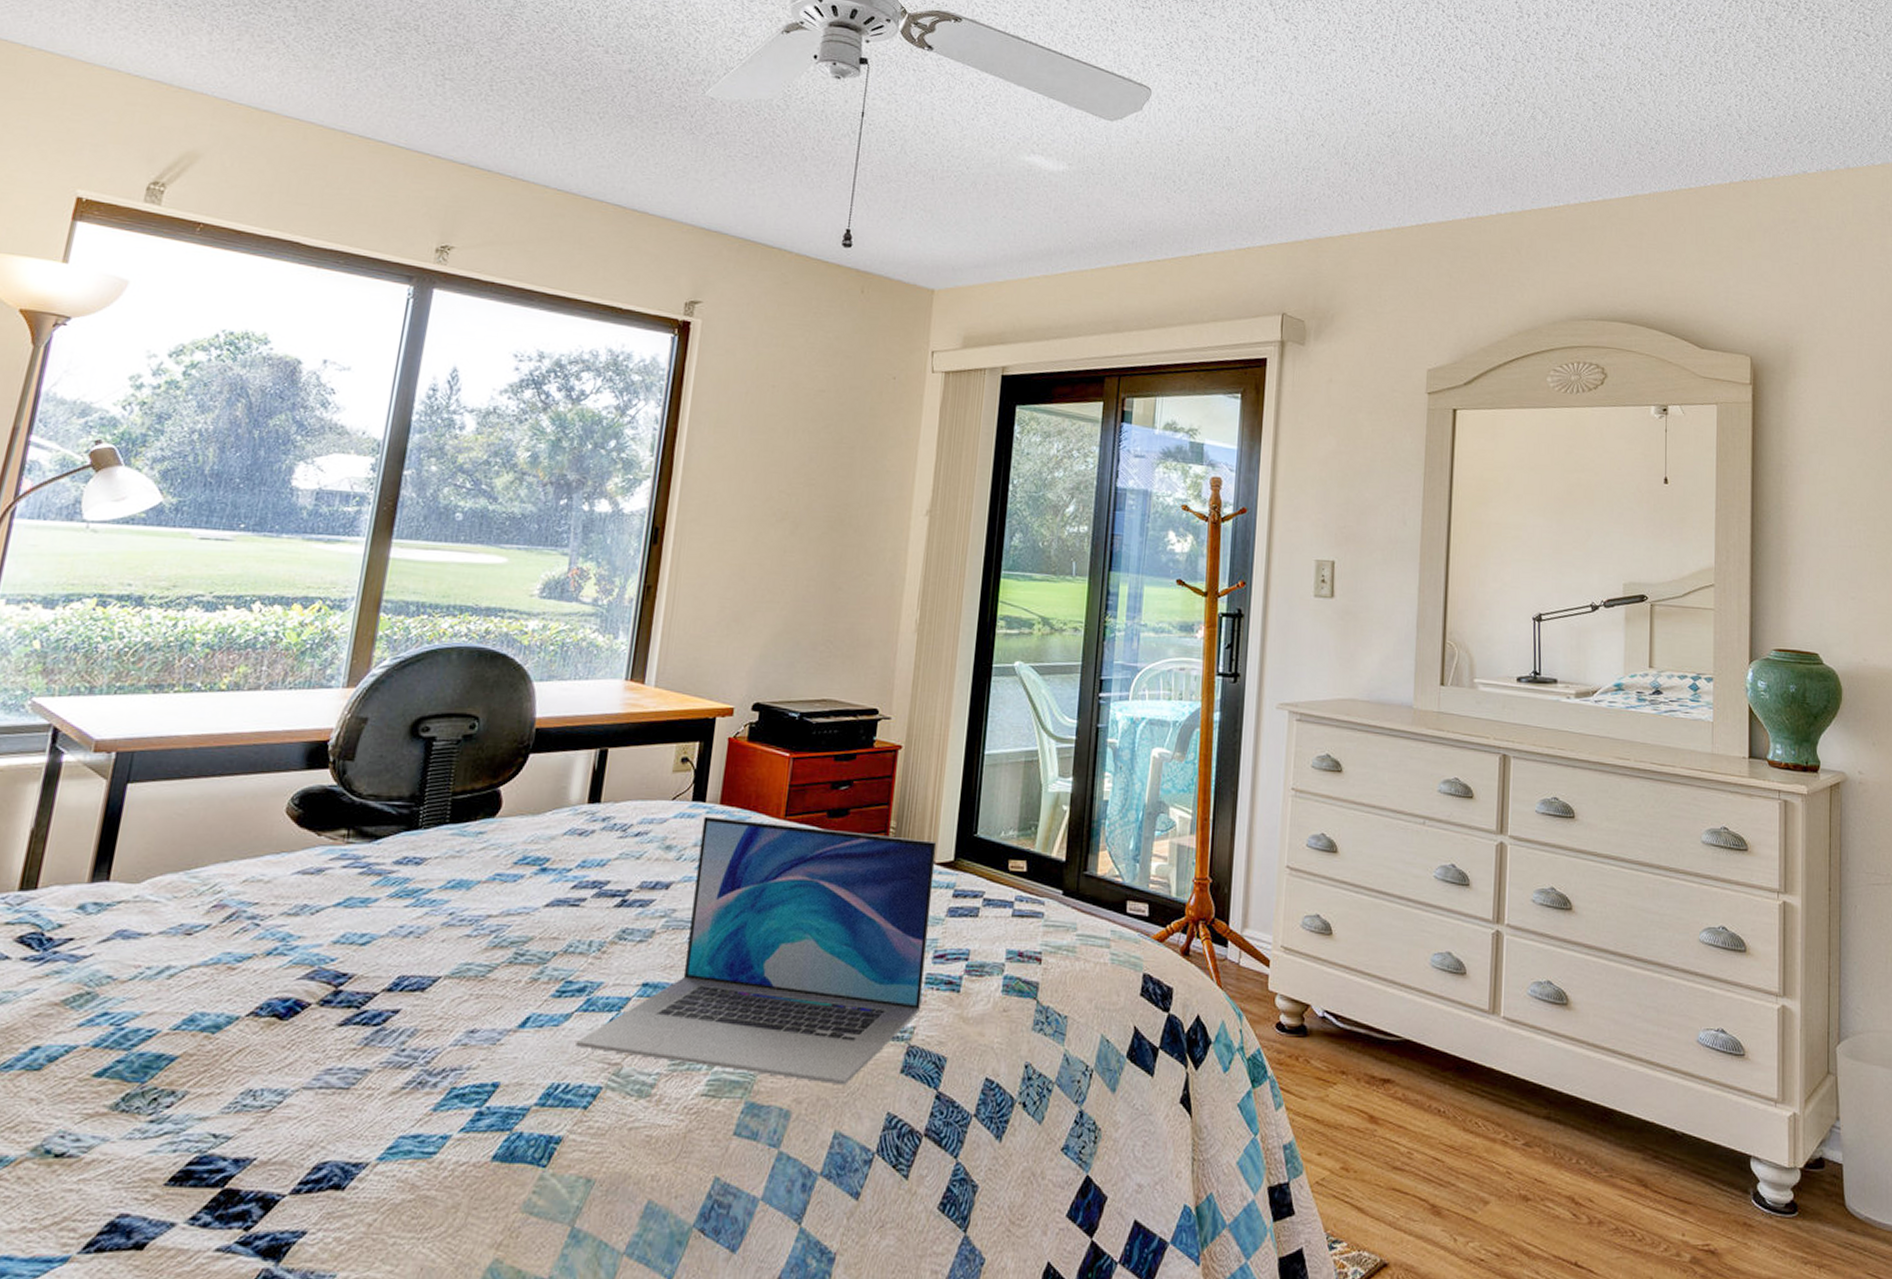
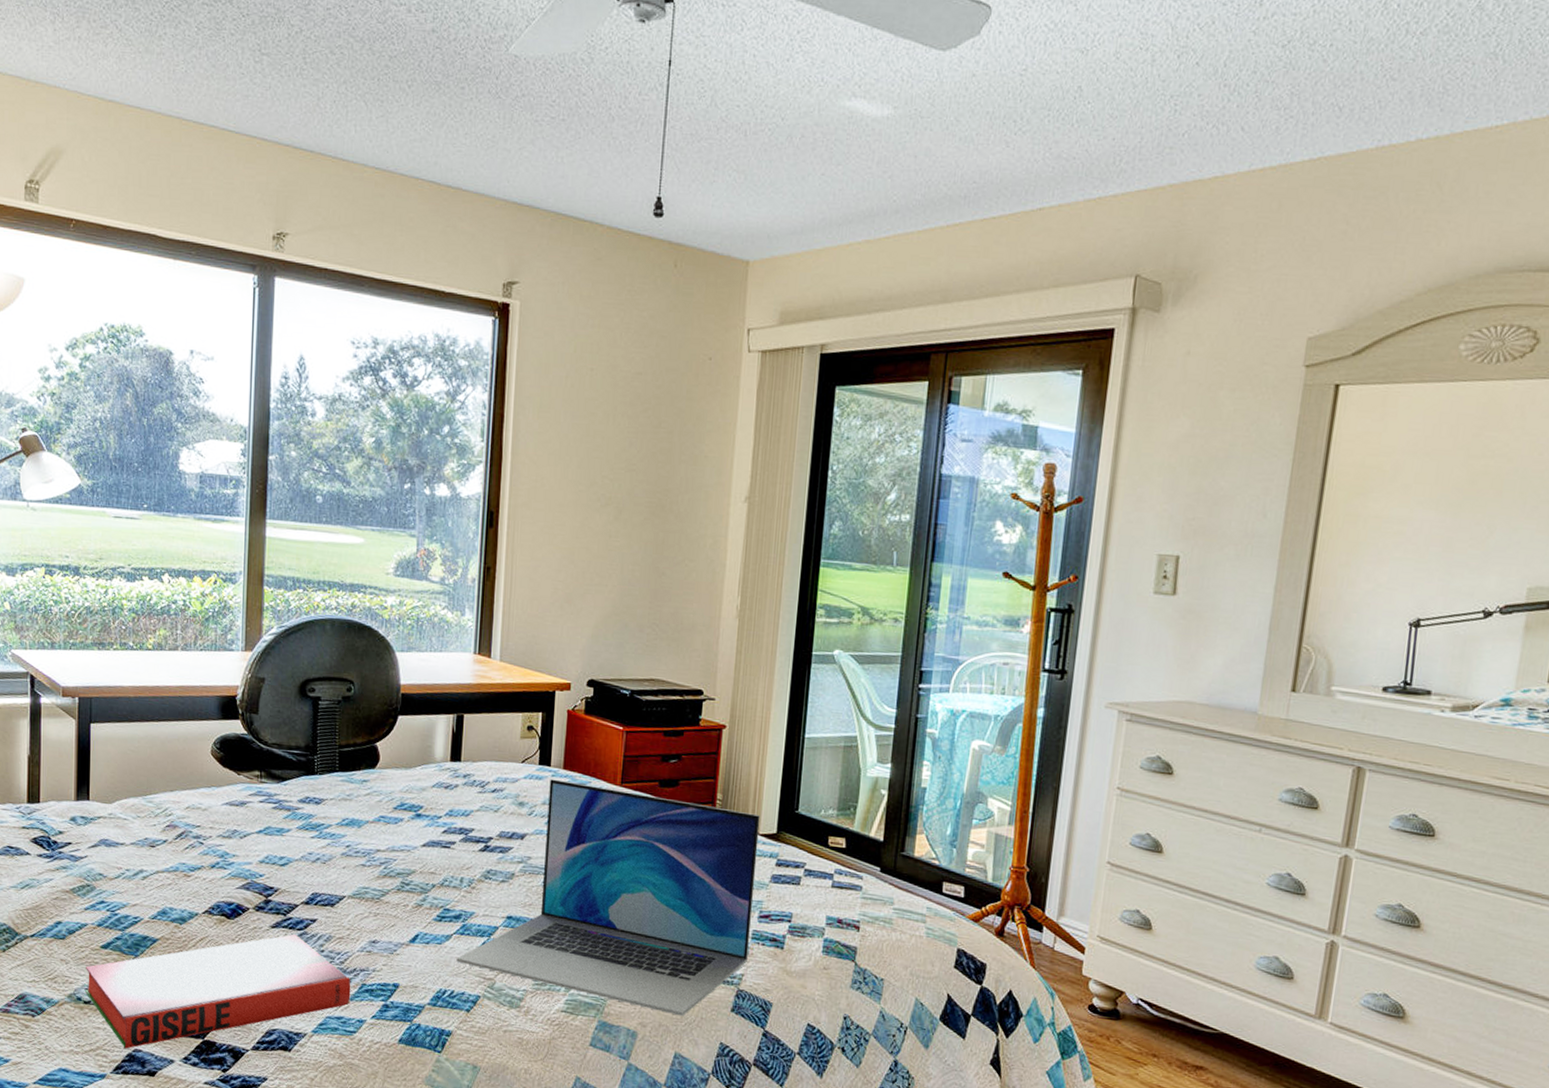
hardback book: none [59,1031,437,1215] -> present [85,934,351,1049]

